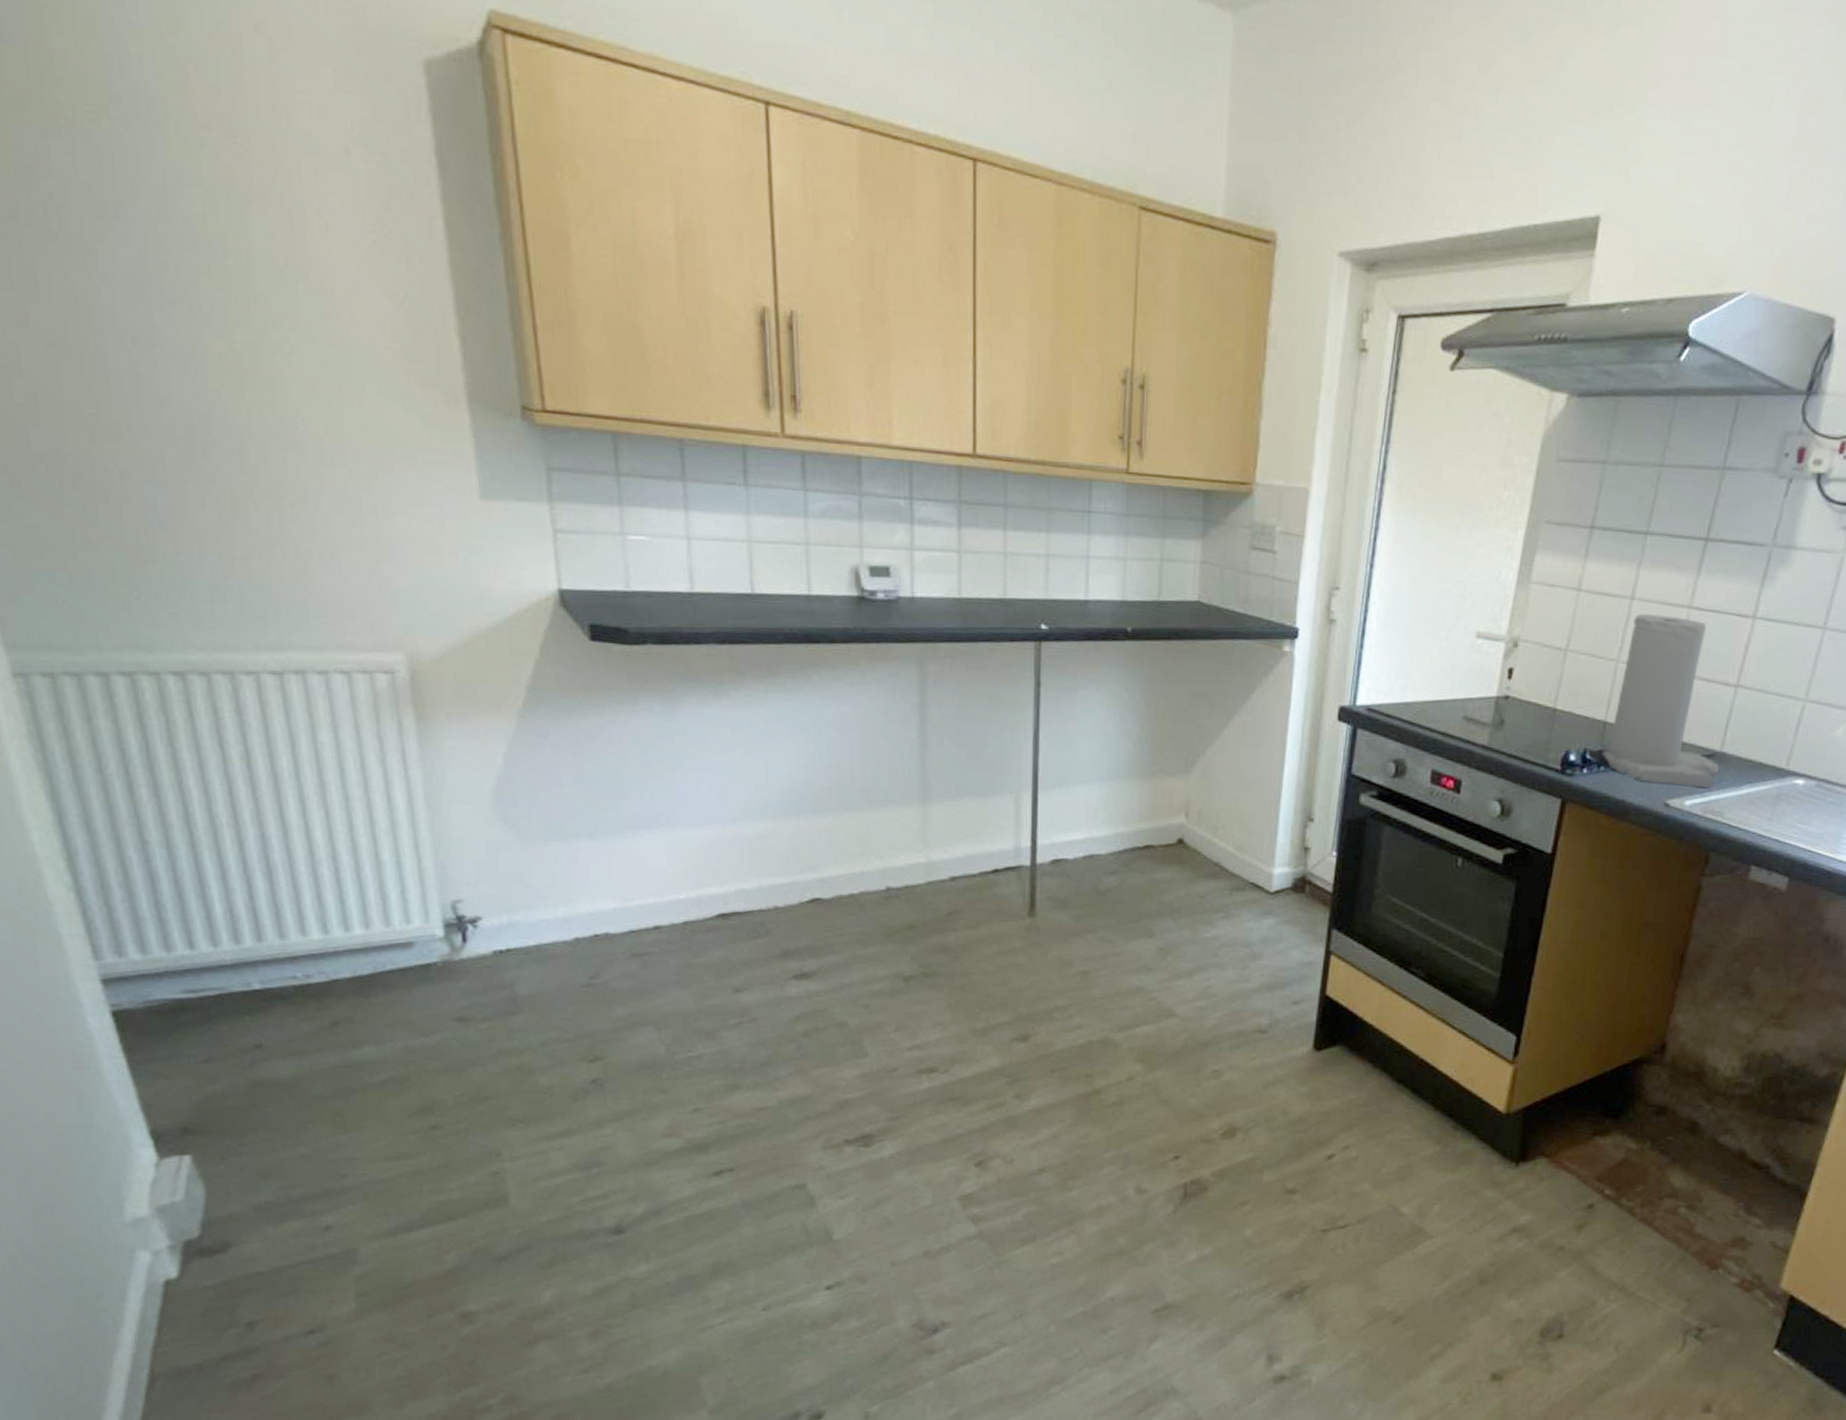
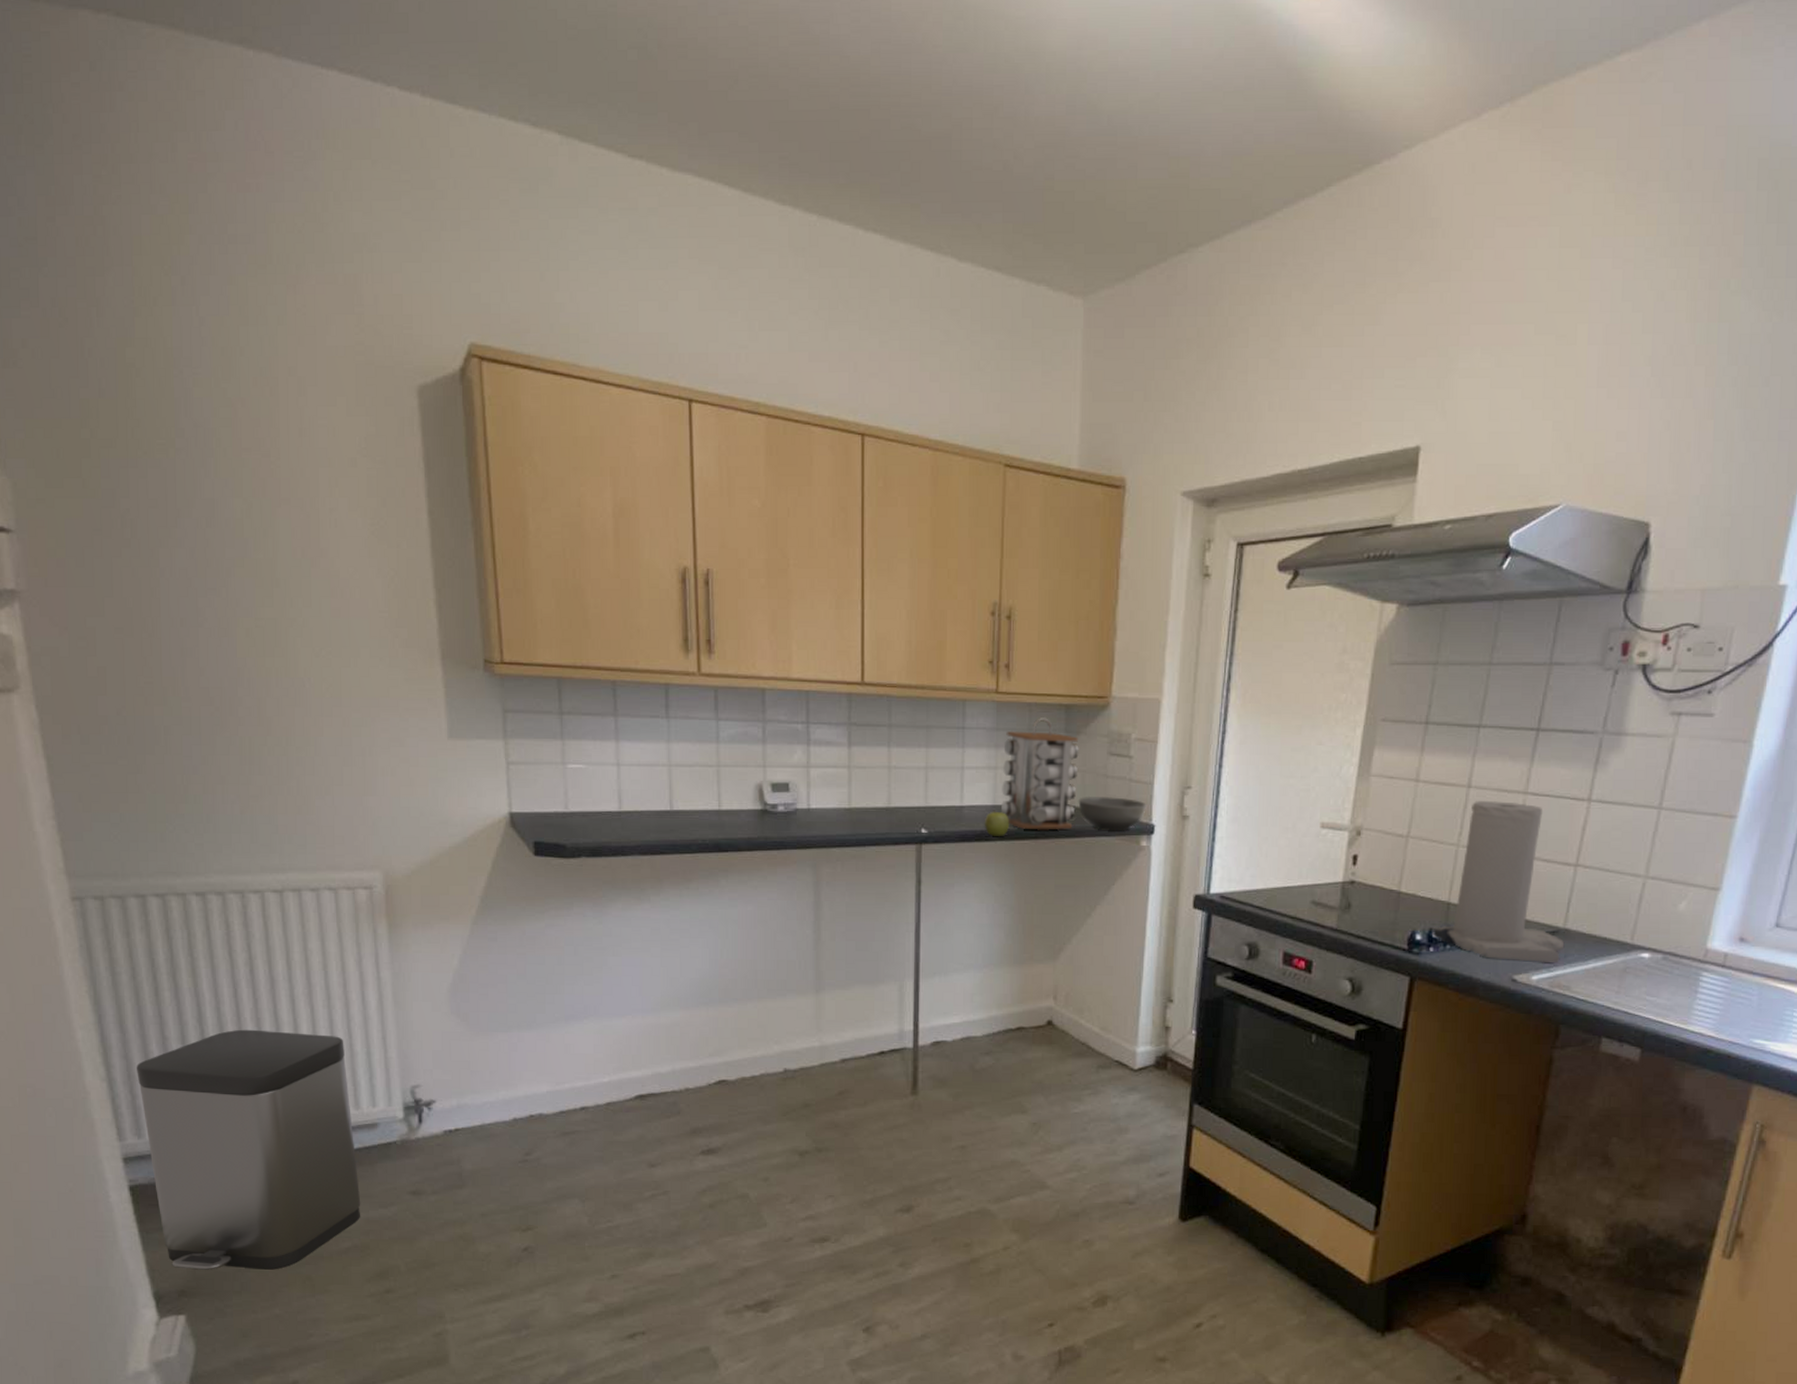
pedal bin: none [110,833,398,1105] -> present [136,1029,361,1270]
fruit: none [1112,605,1140,636] -> present [985,810,1010,836]
spice rack: none [1131,504,1218,632] -> present [1001,718,1079,832]
bowl: none [1216,593,1290,633] -> present [1078,796,1146,830]

